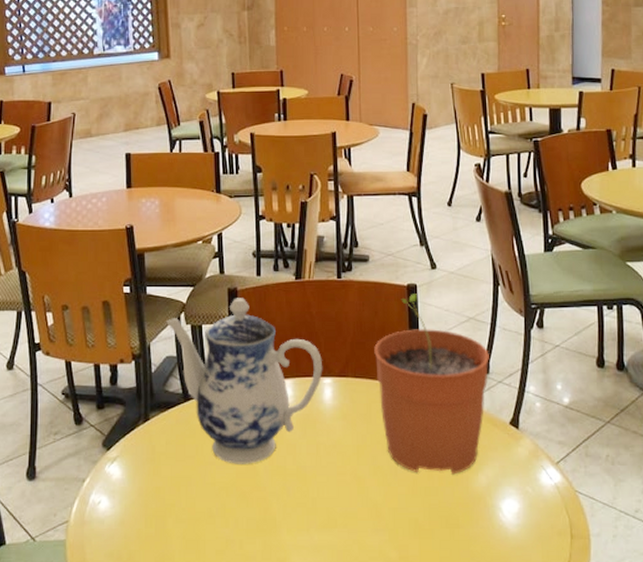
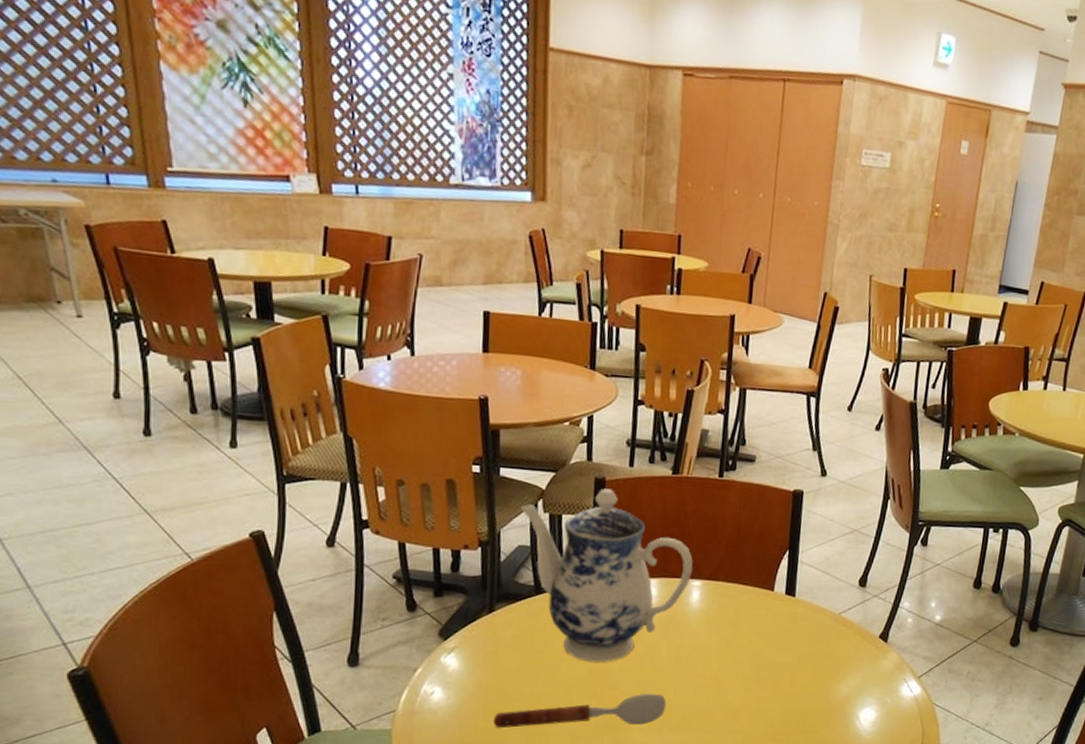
soupspoon: none [155,493,312,535] -> present [494,693,667,729]
plant pot: present [374,294,489,475] -> none [749,500,869,683]

